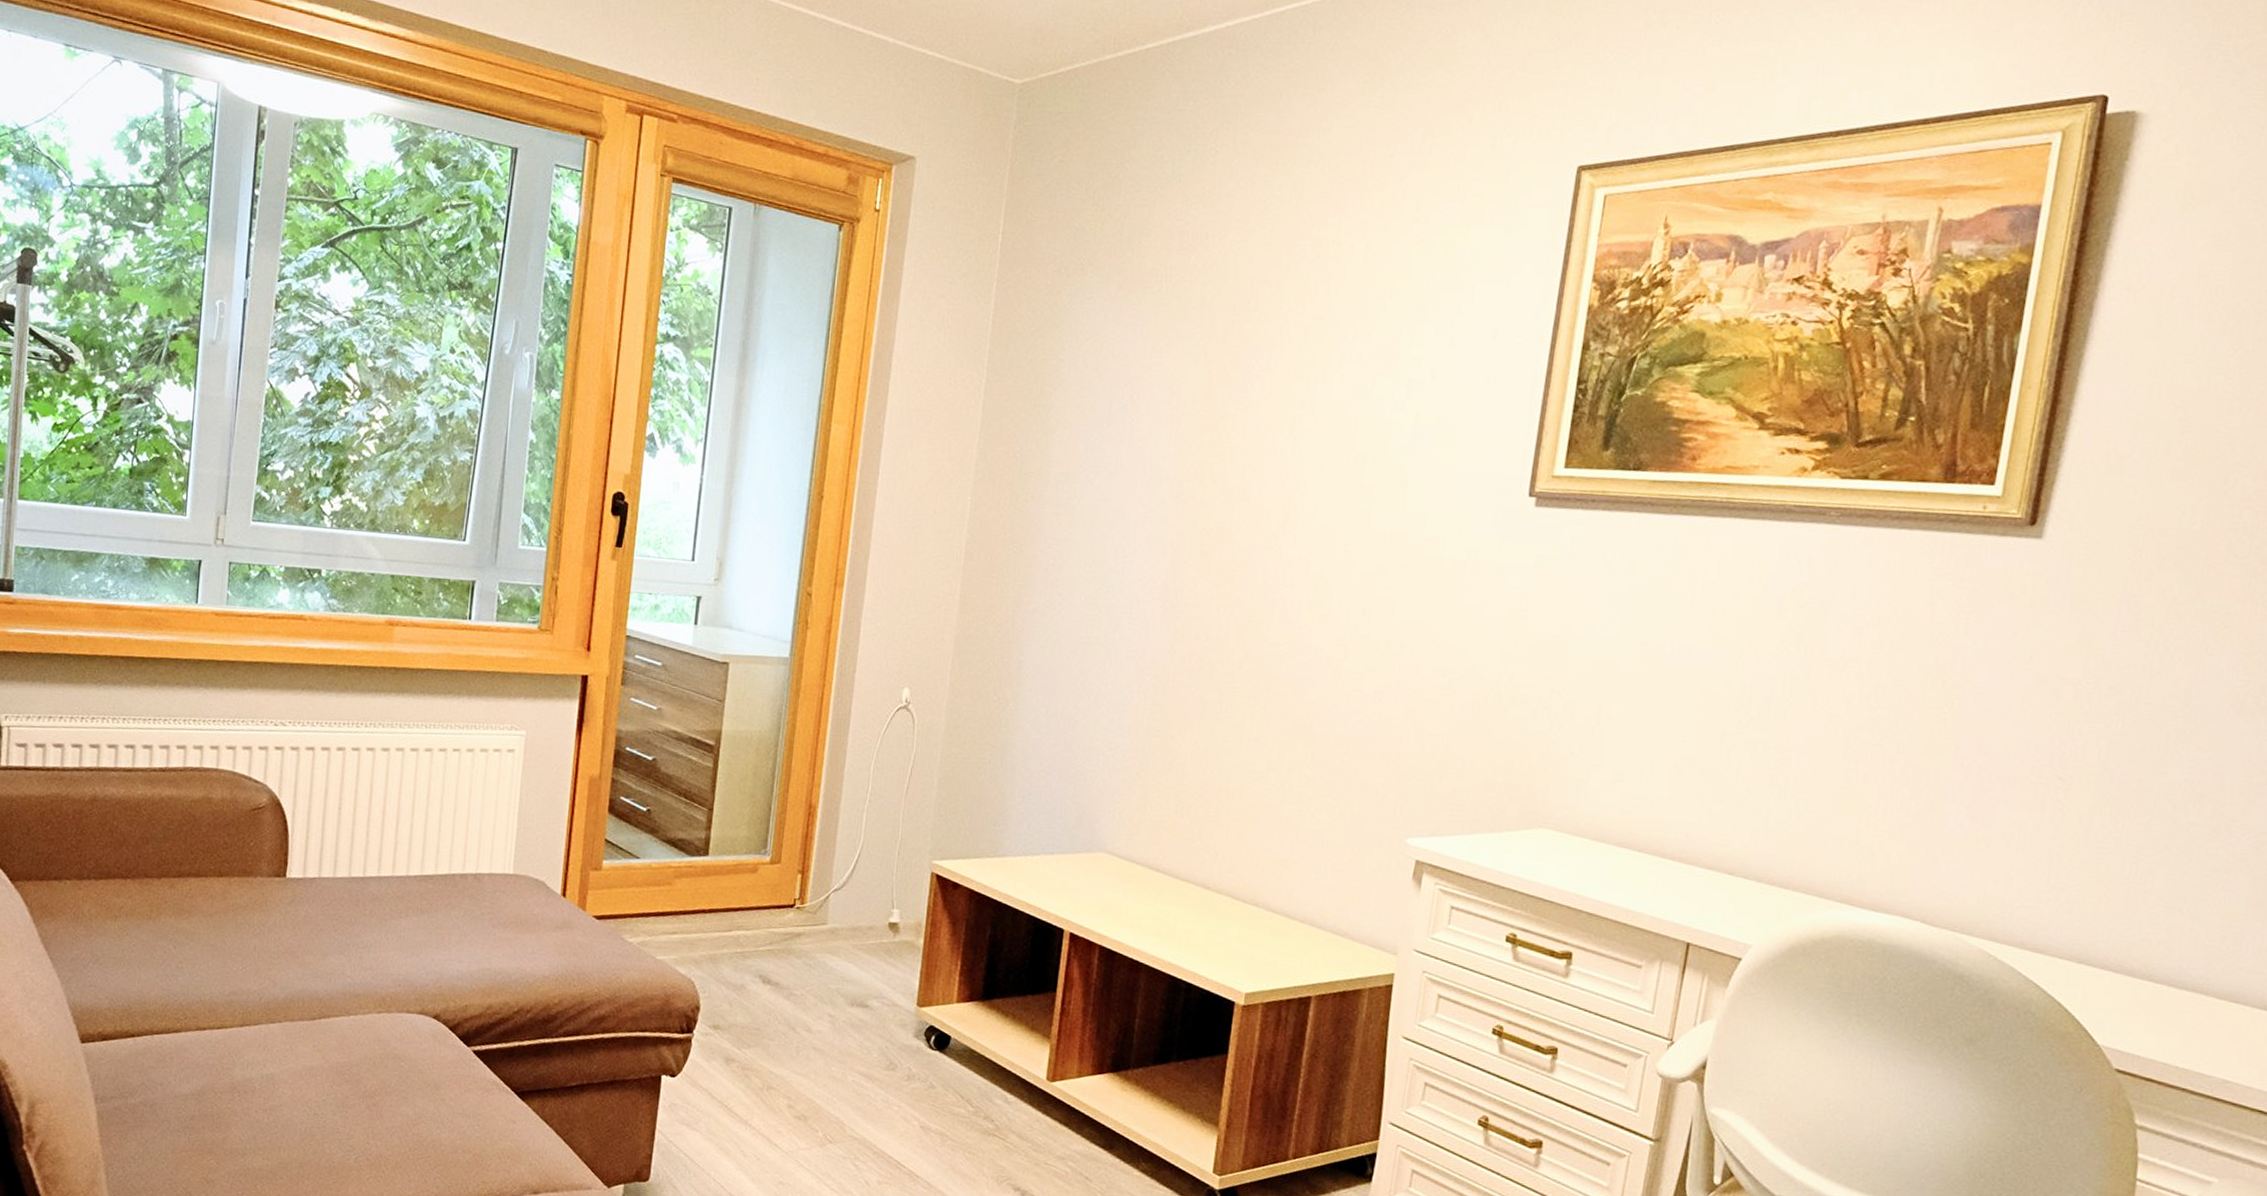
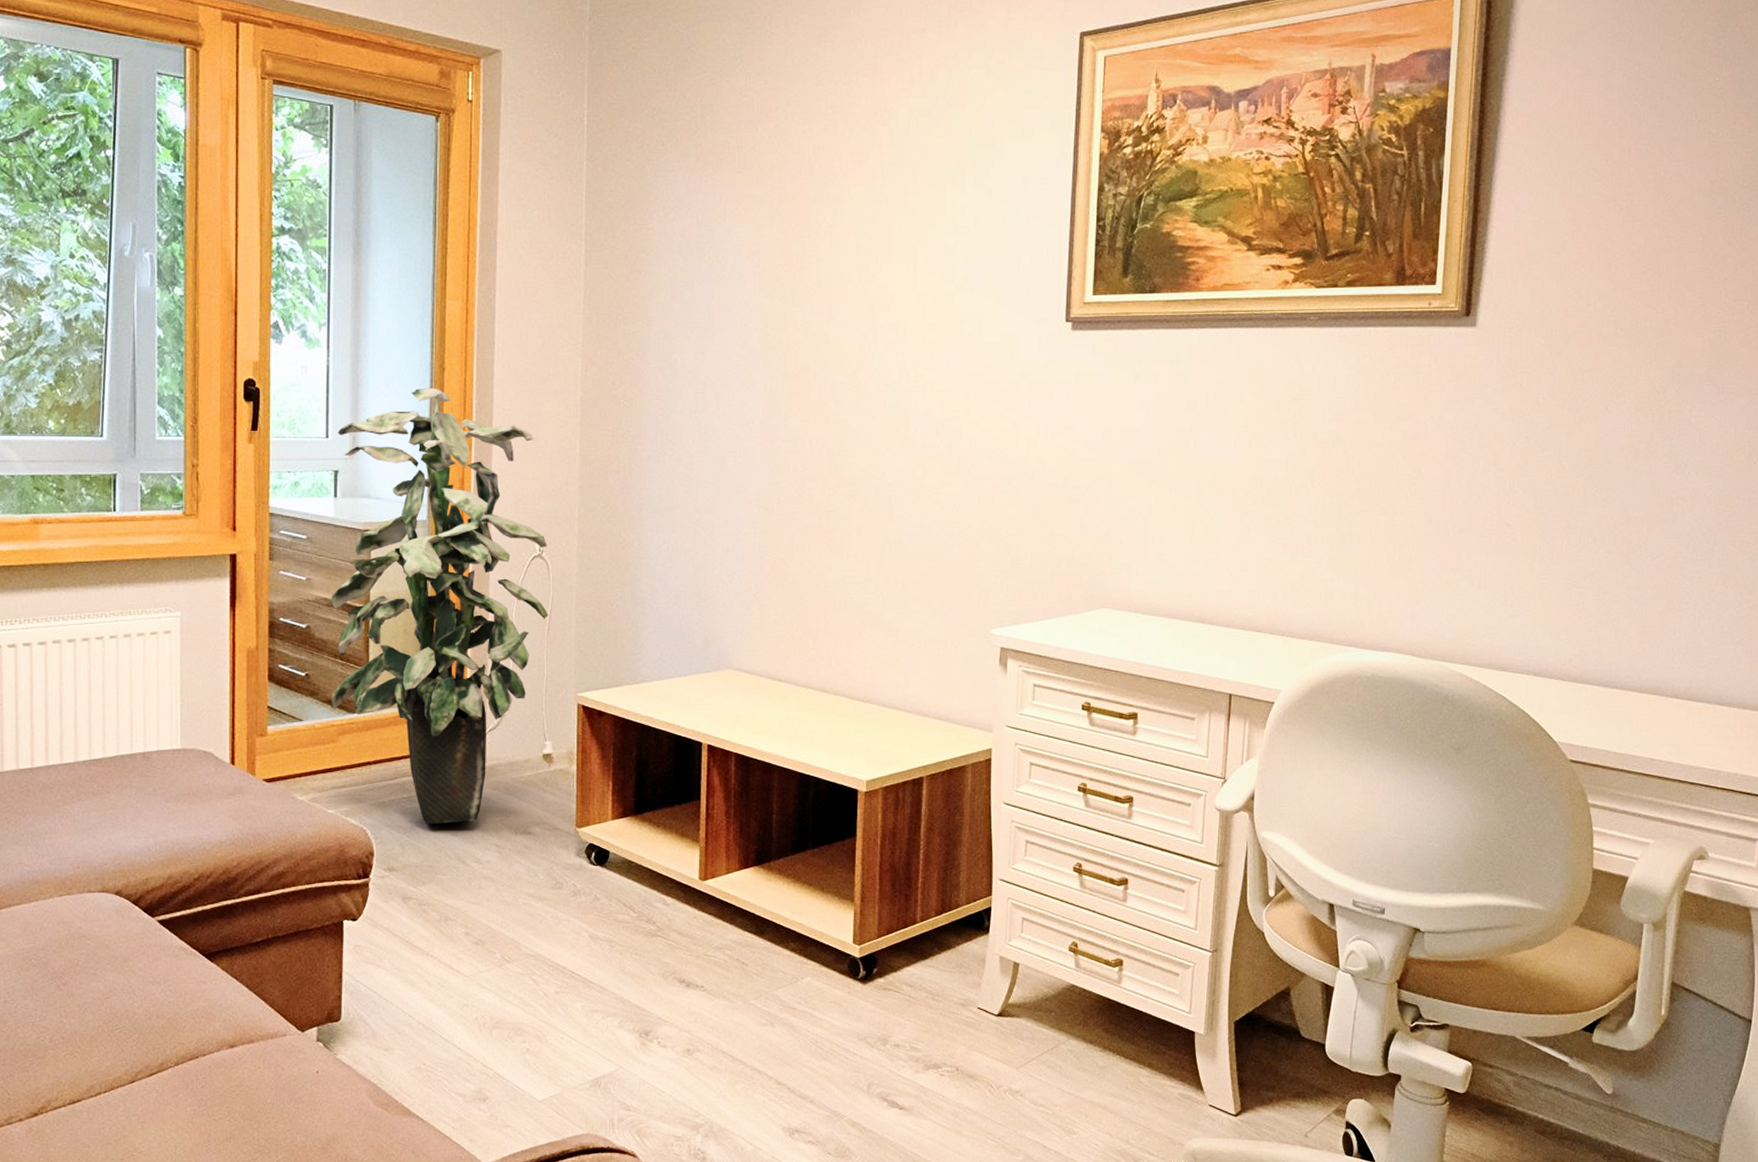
indoor plant: none [669,515,915,986] -> present [330,387,548,824]

